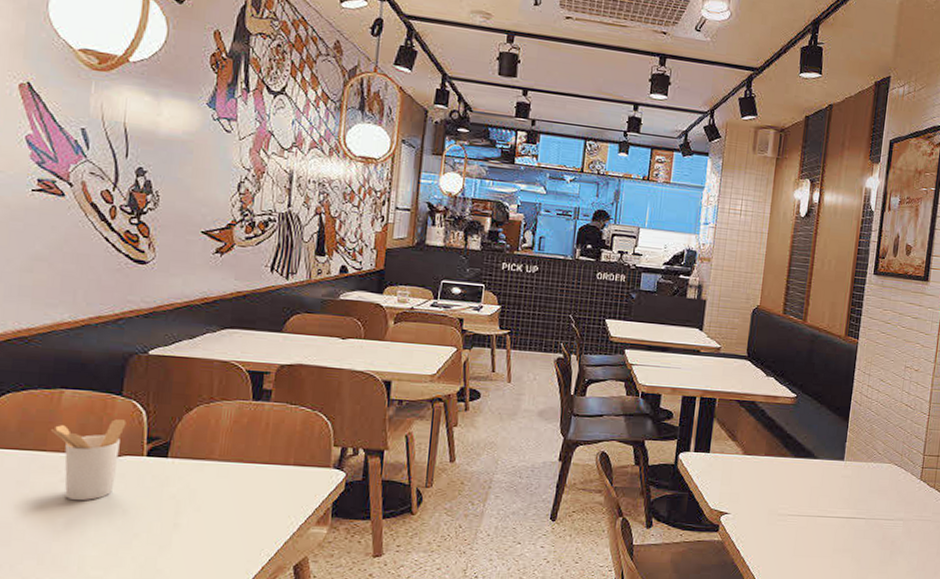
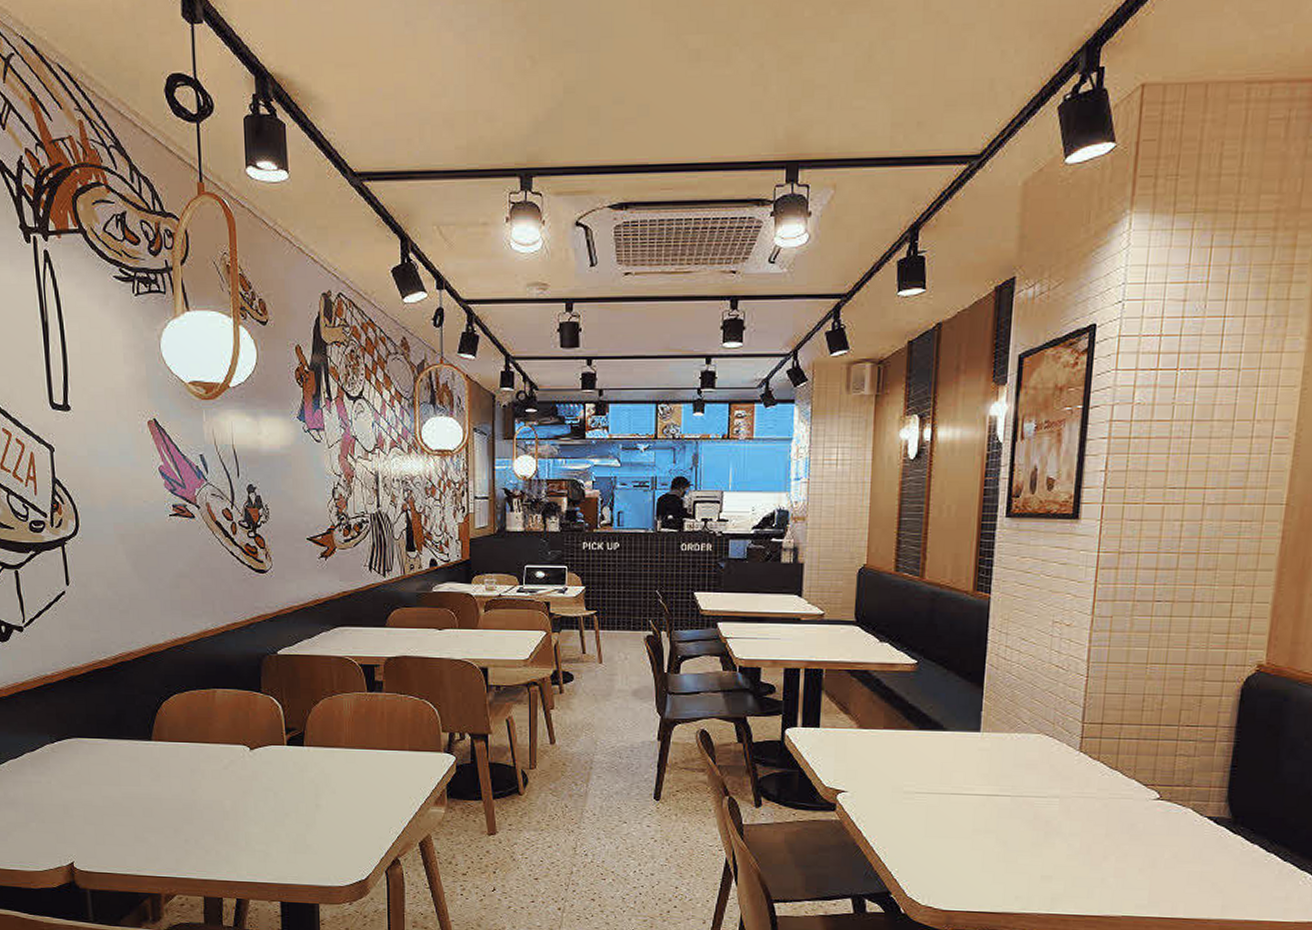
utensil holder: present [50,419,127,501] -> none [210,713,268,786]

